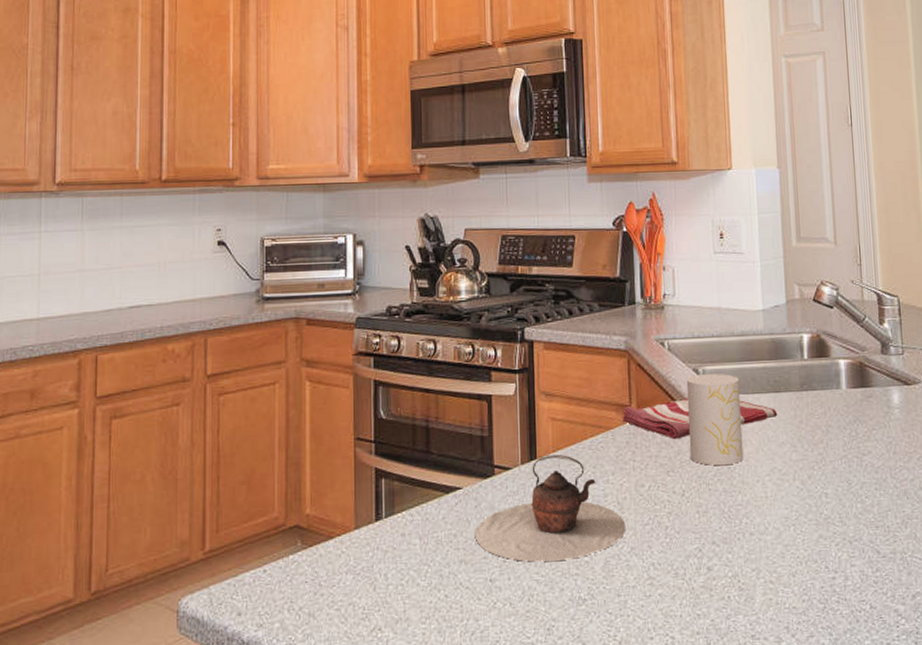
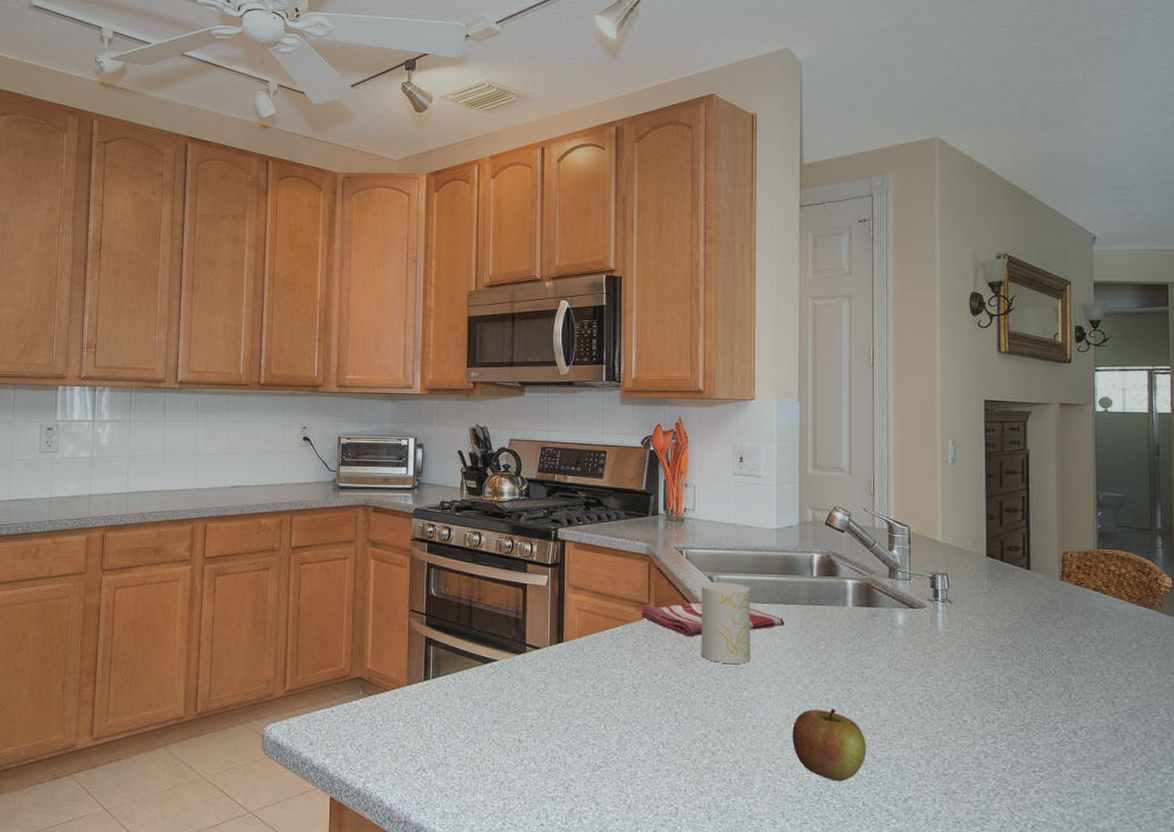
teapot: present [475,455,626,562] -> none [508,640,640,731]
apple: none [792,503,871,585] -> present [792,708,867,782]

